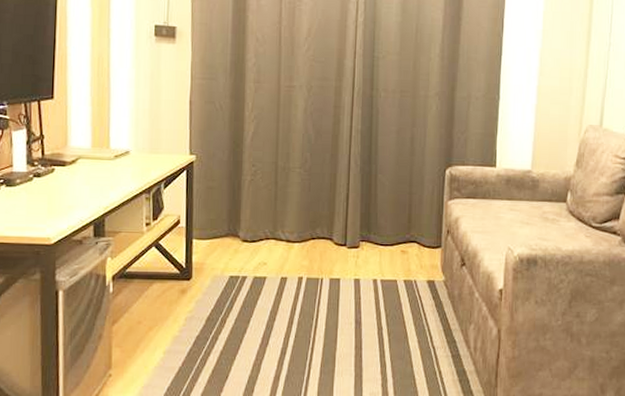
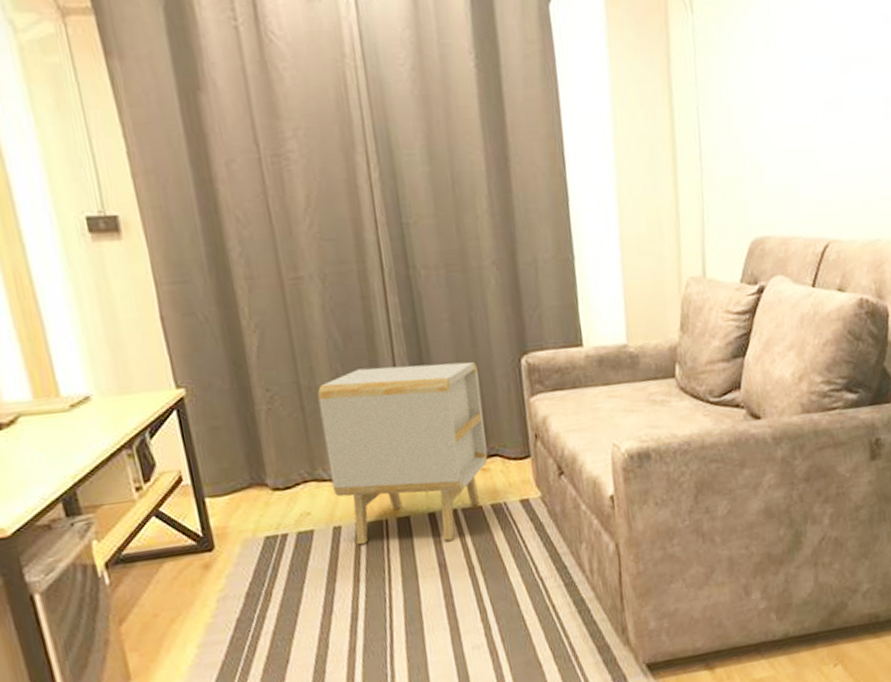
side table: none [286,159,411,303] -> present [317,362,488,545]

